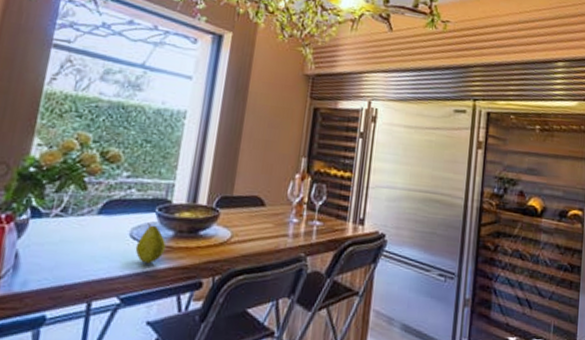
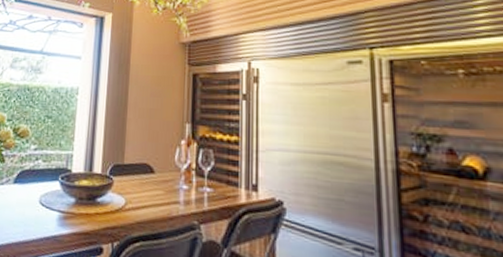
fruit: present [135,223,166,264] -> none [44,191,69,229]

